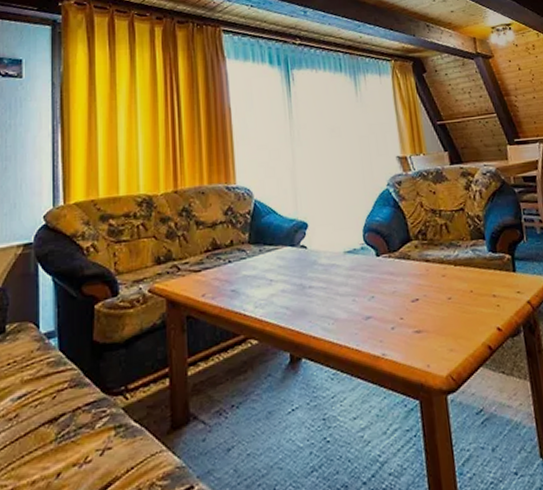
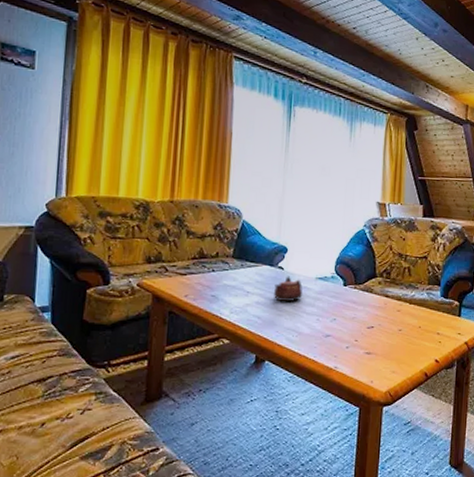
teapot: none [299,255,333,285] -> present [274,276,303,301]

